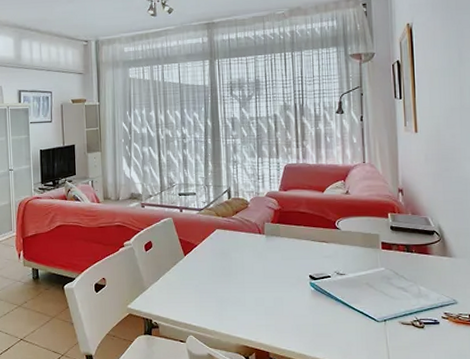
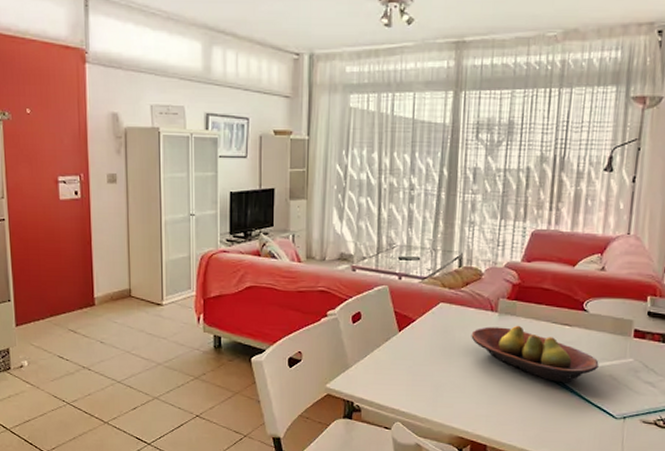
fruit bowl: none [245,244,356,292] -> present [471,325,599,382]

